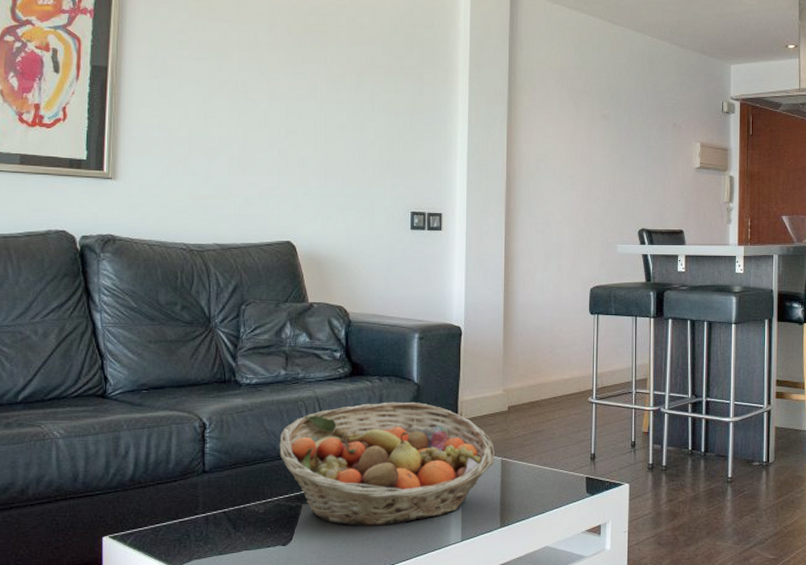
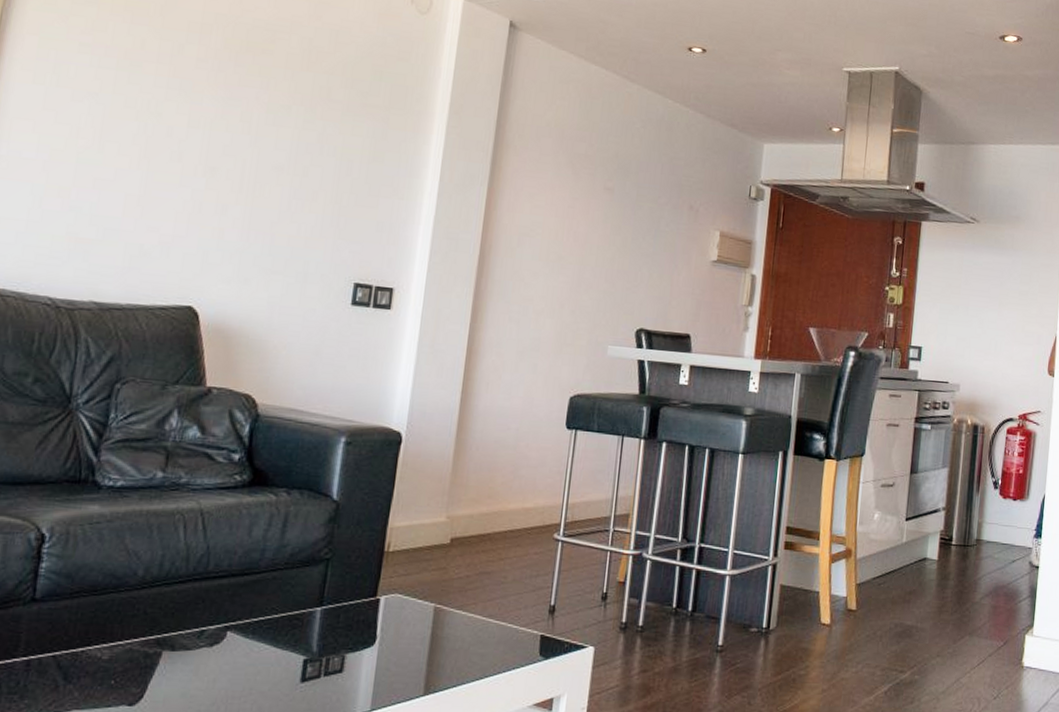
fruit basket: present [279,402,494,526] -> none [140,522,428,685]

